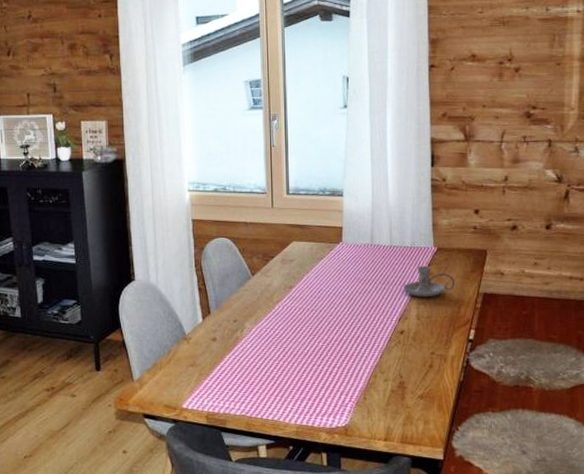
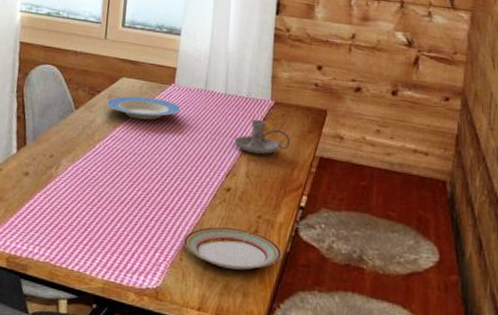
plate: none [280,257,350,278] -> present [106,96,181,120]
plate: none [365,365,456,402] -> present [183,227,281,270]

